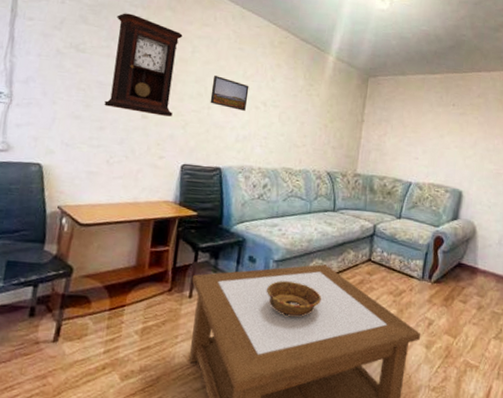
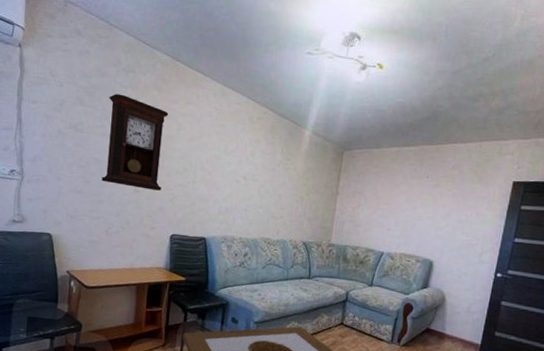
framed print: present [210,76,249,111] -> none [194,152,230,185]

